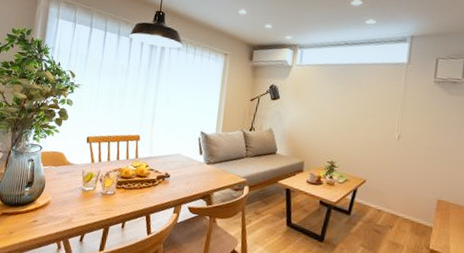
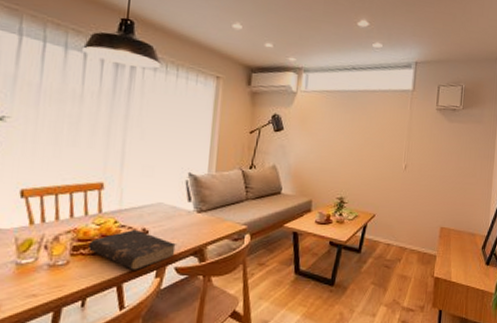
book: none [128,172,190,205] -> present [88,229,176,270]

